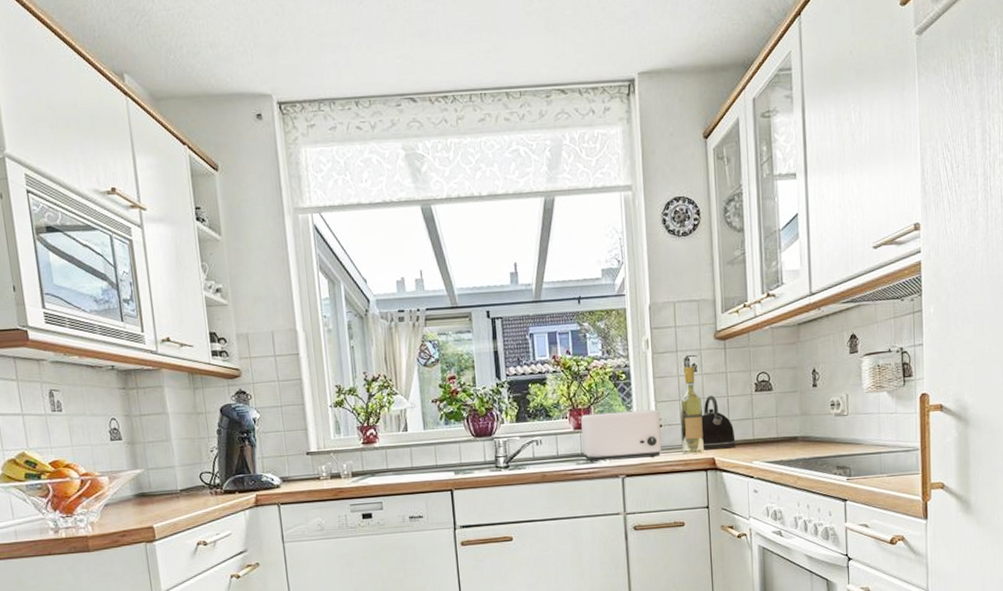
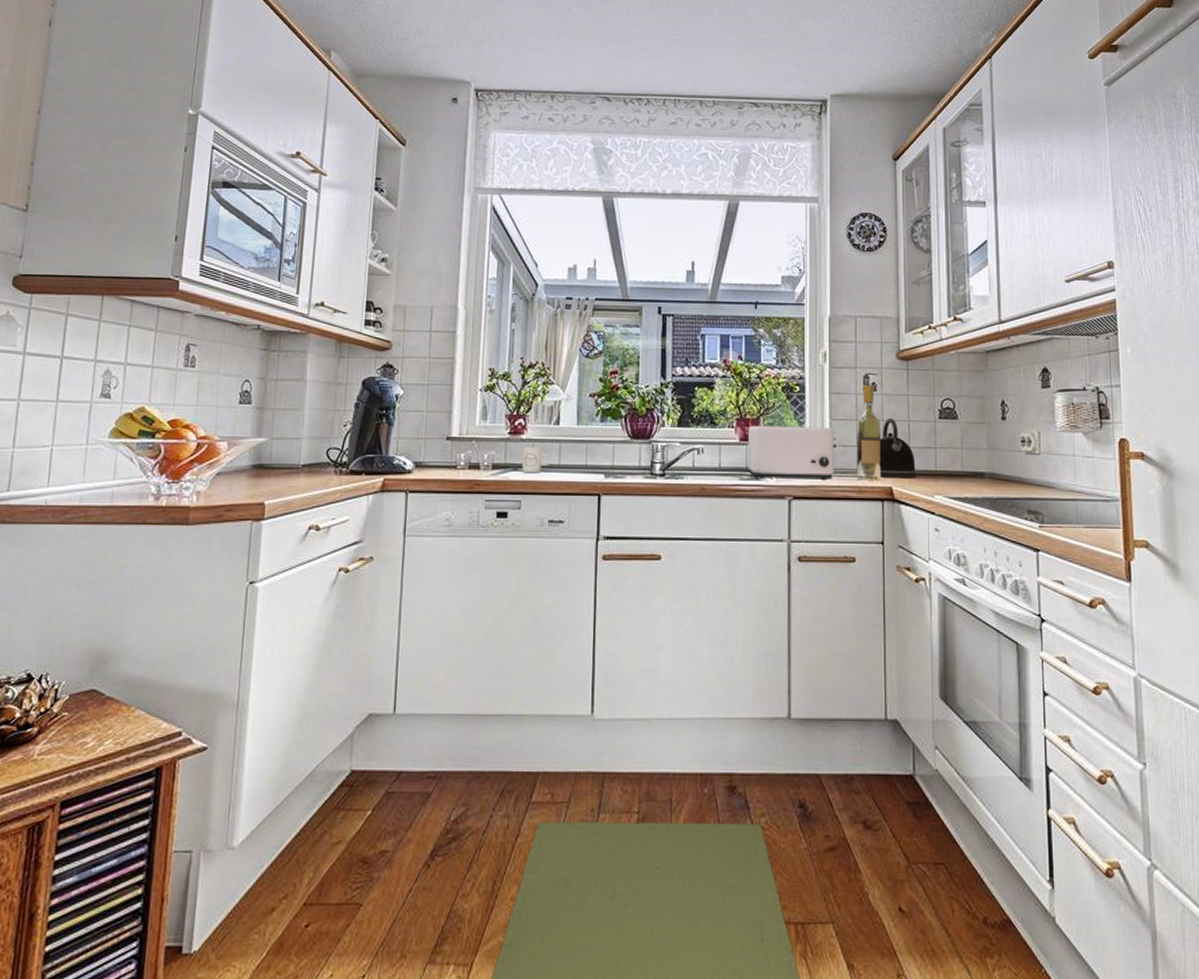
mug: none [377,453,404,478] -> present [521,447,551,474]

